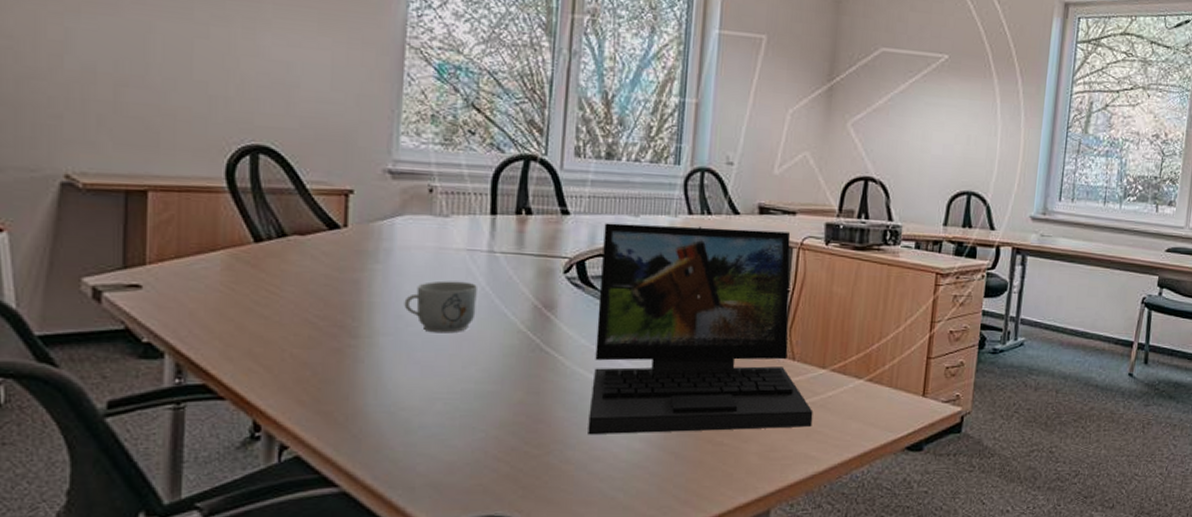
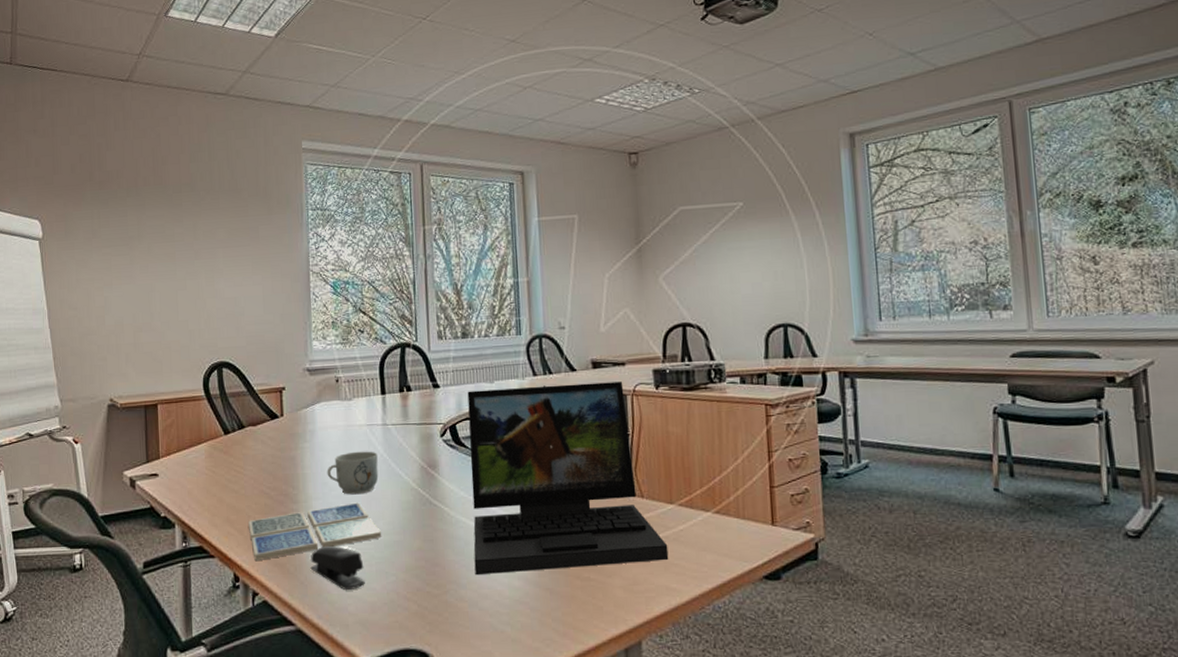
drink coaster: none [281,342,473,408] -> present [248,502,382,562]
stapler: none [368,392,444,446] -> present [310,545,365,590]

